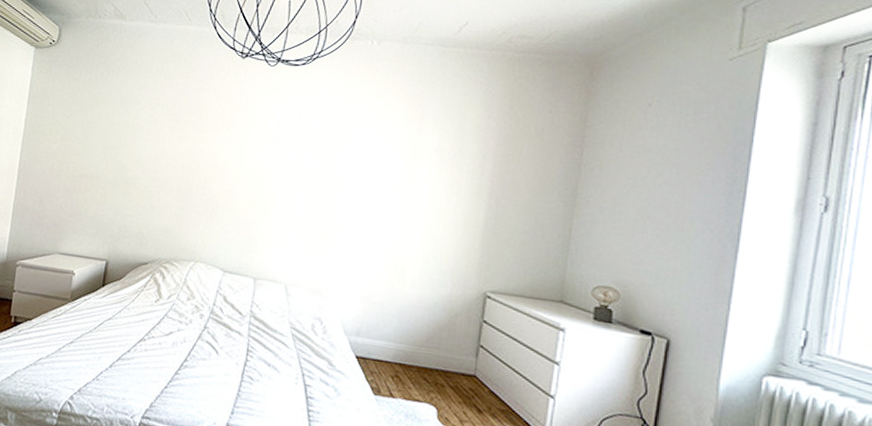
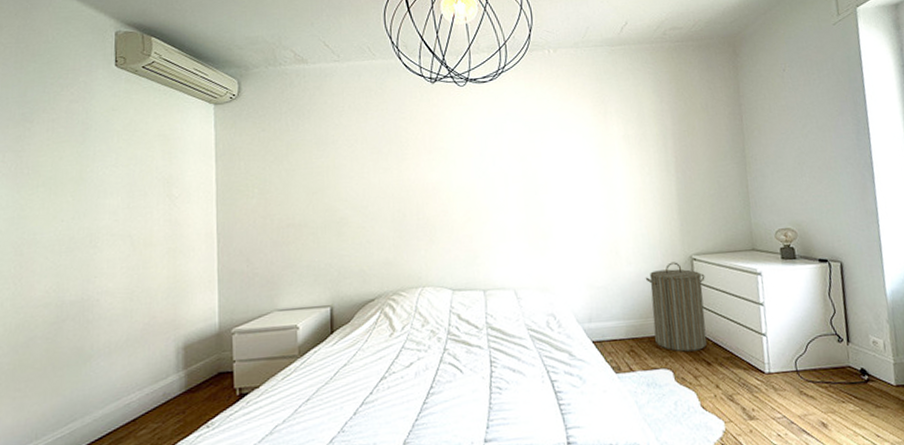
laundry hamper: none [425,294,497,395] -> present [645,262,707,352]

